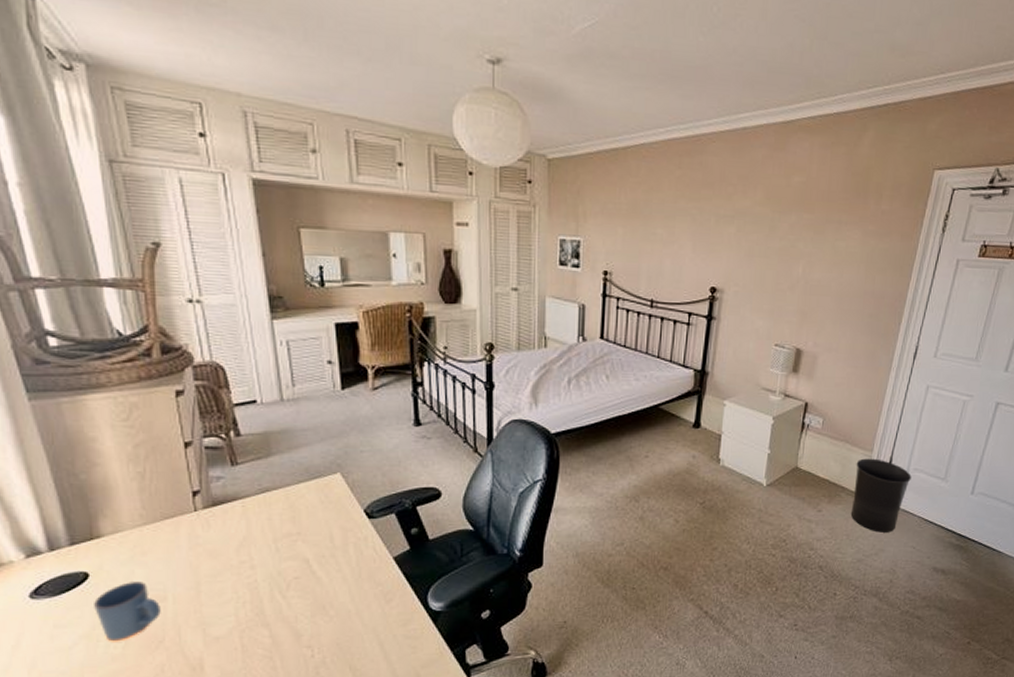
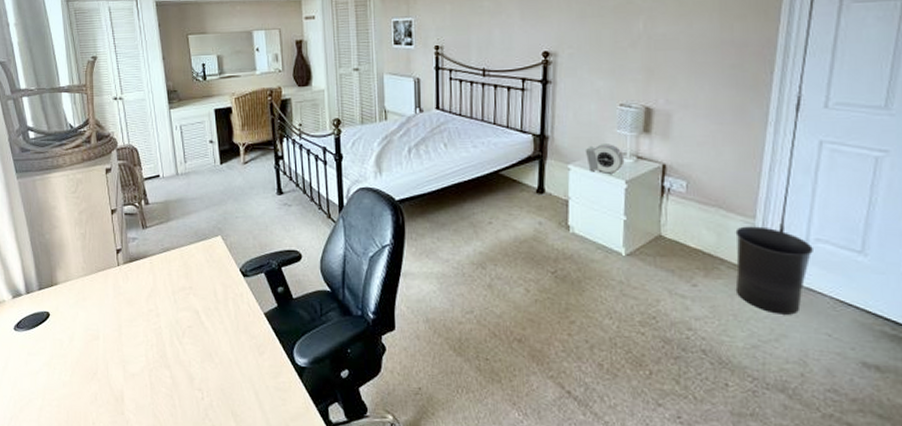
mug: present [94,582,161,642] -> none [53,322,95,371]
alarm clock: none [740,381,774,410] -> present [585,144,625,174]

